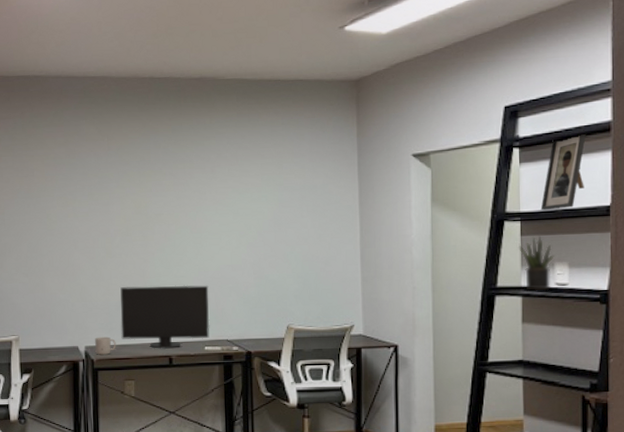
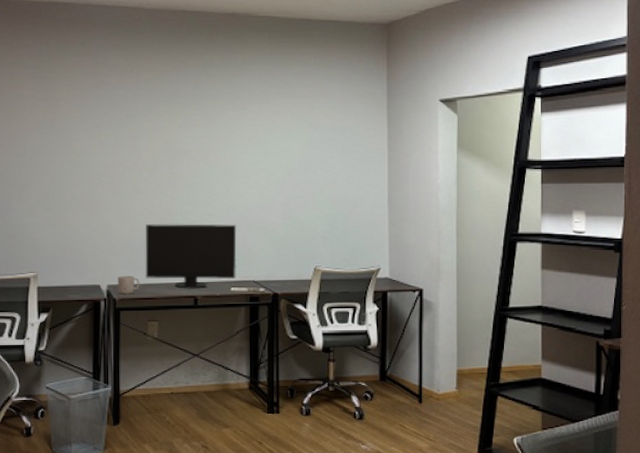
potted plant: present [519,236,554,291] -> none [539,184,573,238]
picture frame: present [540,134,586,211] -> none [560,87,603,160]

